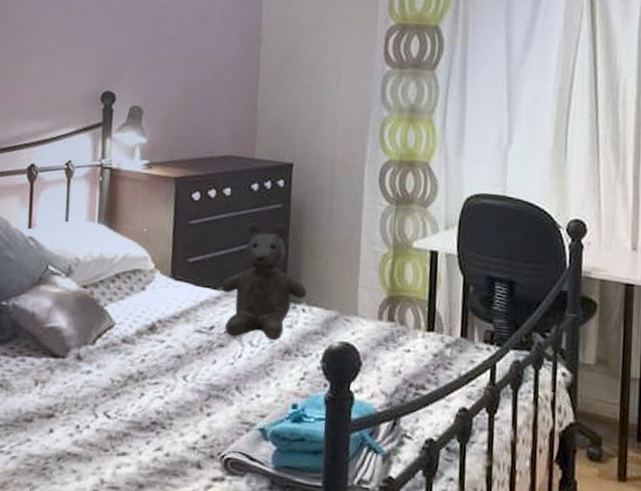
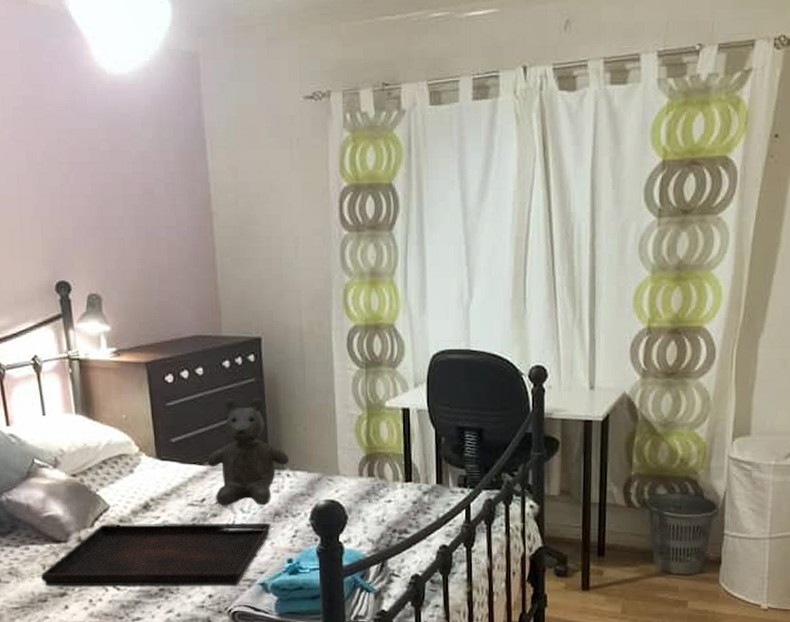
serving tray: none [30,342,279,428] -> present [40,522,271,587]

